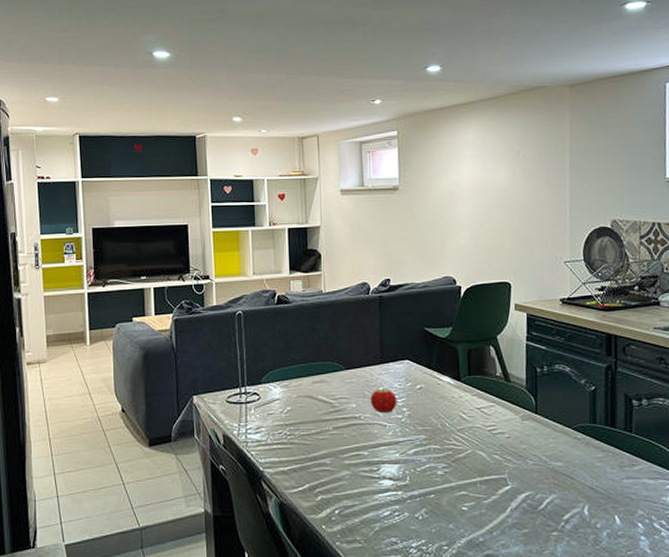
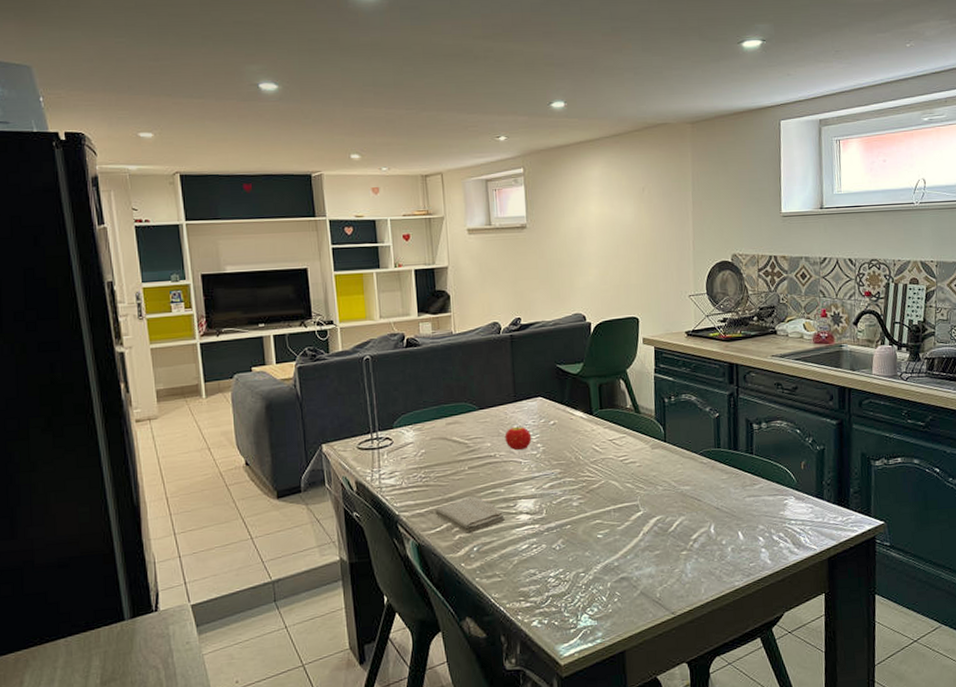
washcloth: none [298,457,367,496] -> present [435,496,505,535]

